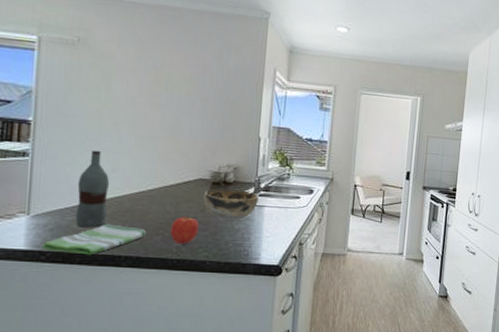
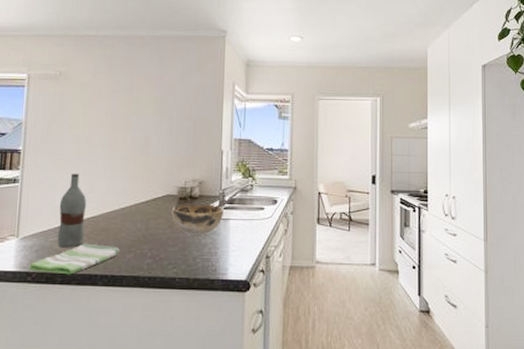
apple: present [170,216,198,244] -> none [142,232,167,261]

